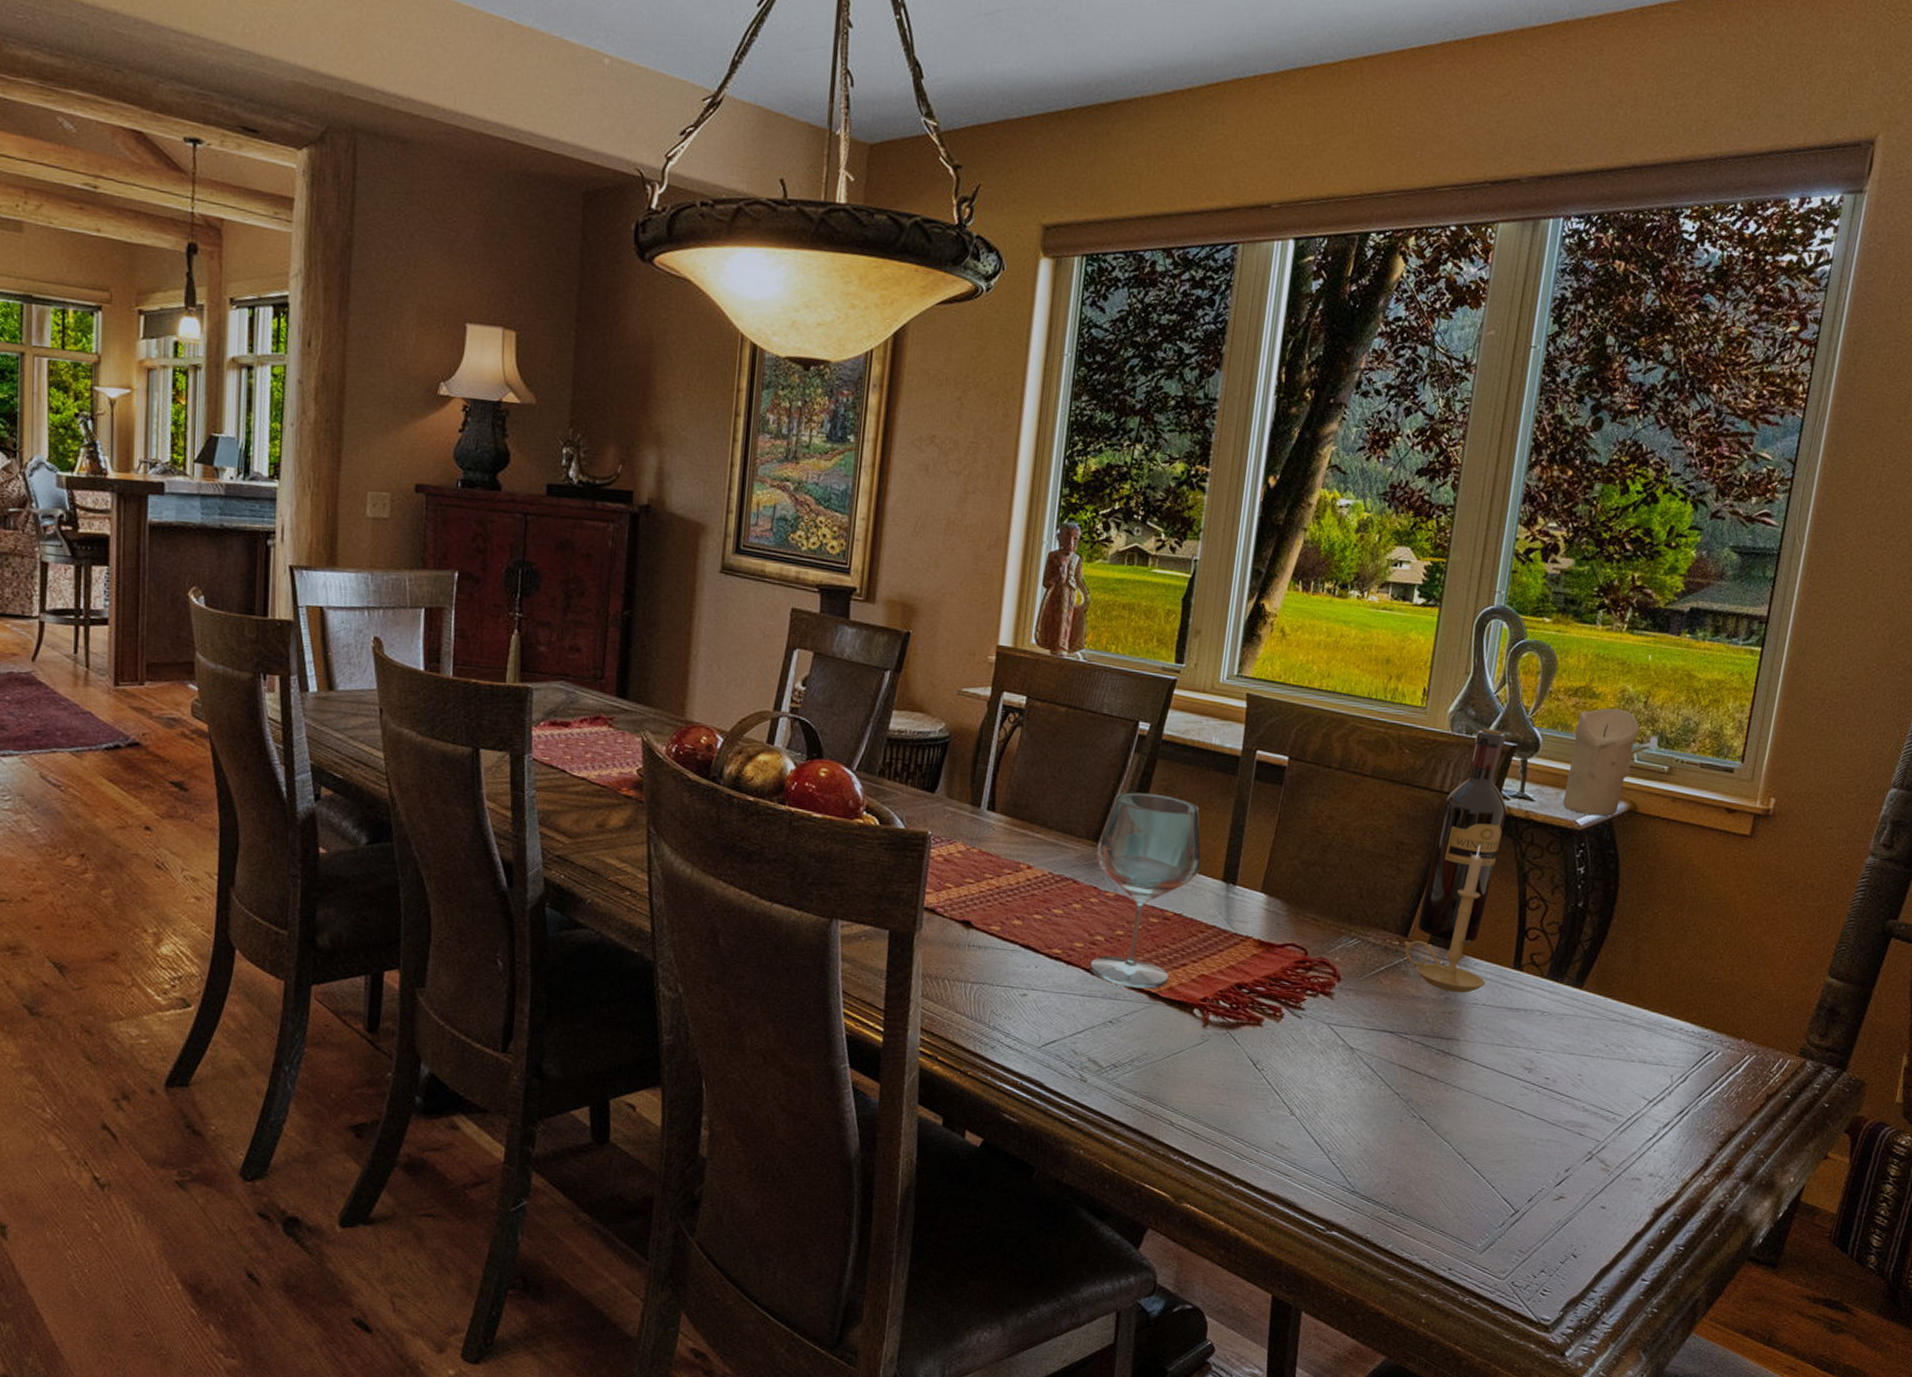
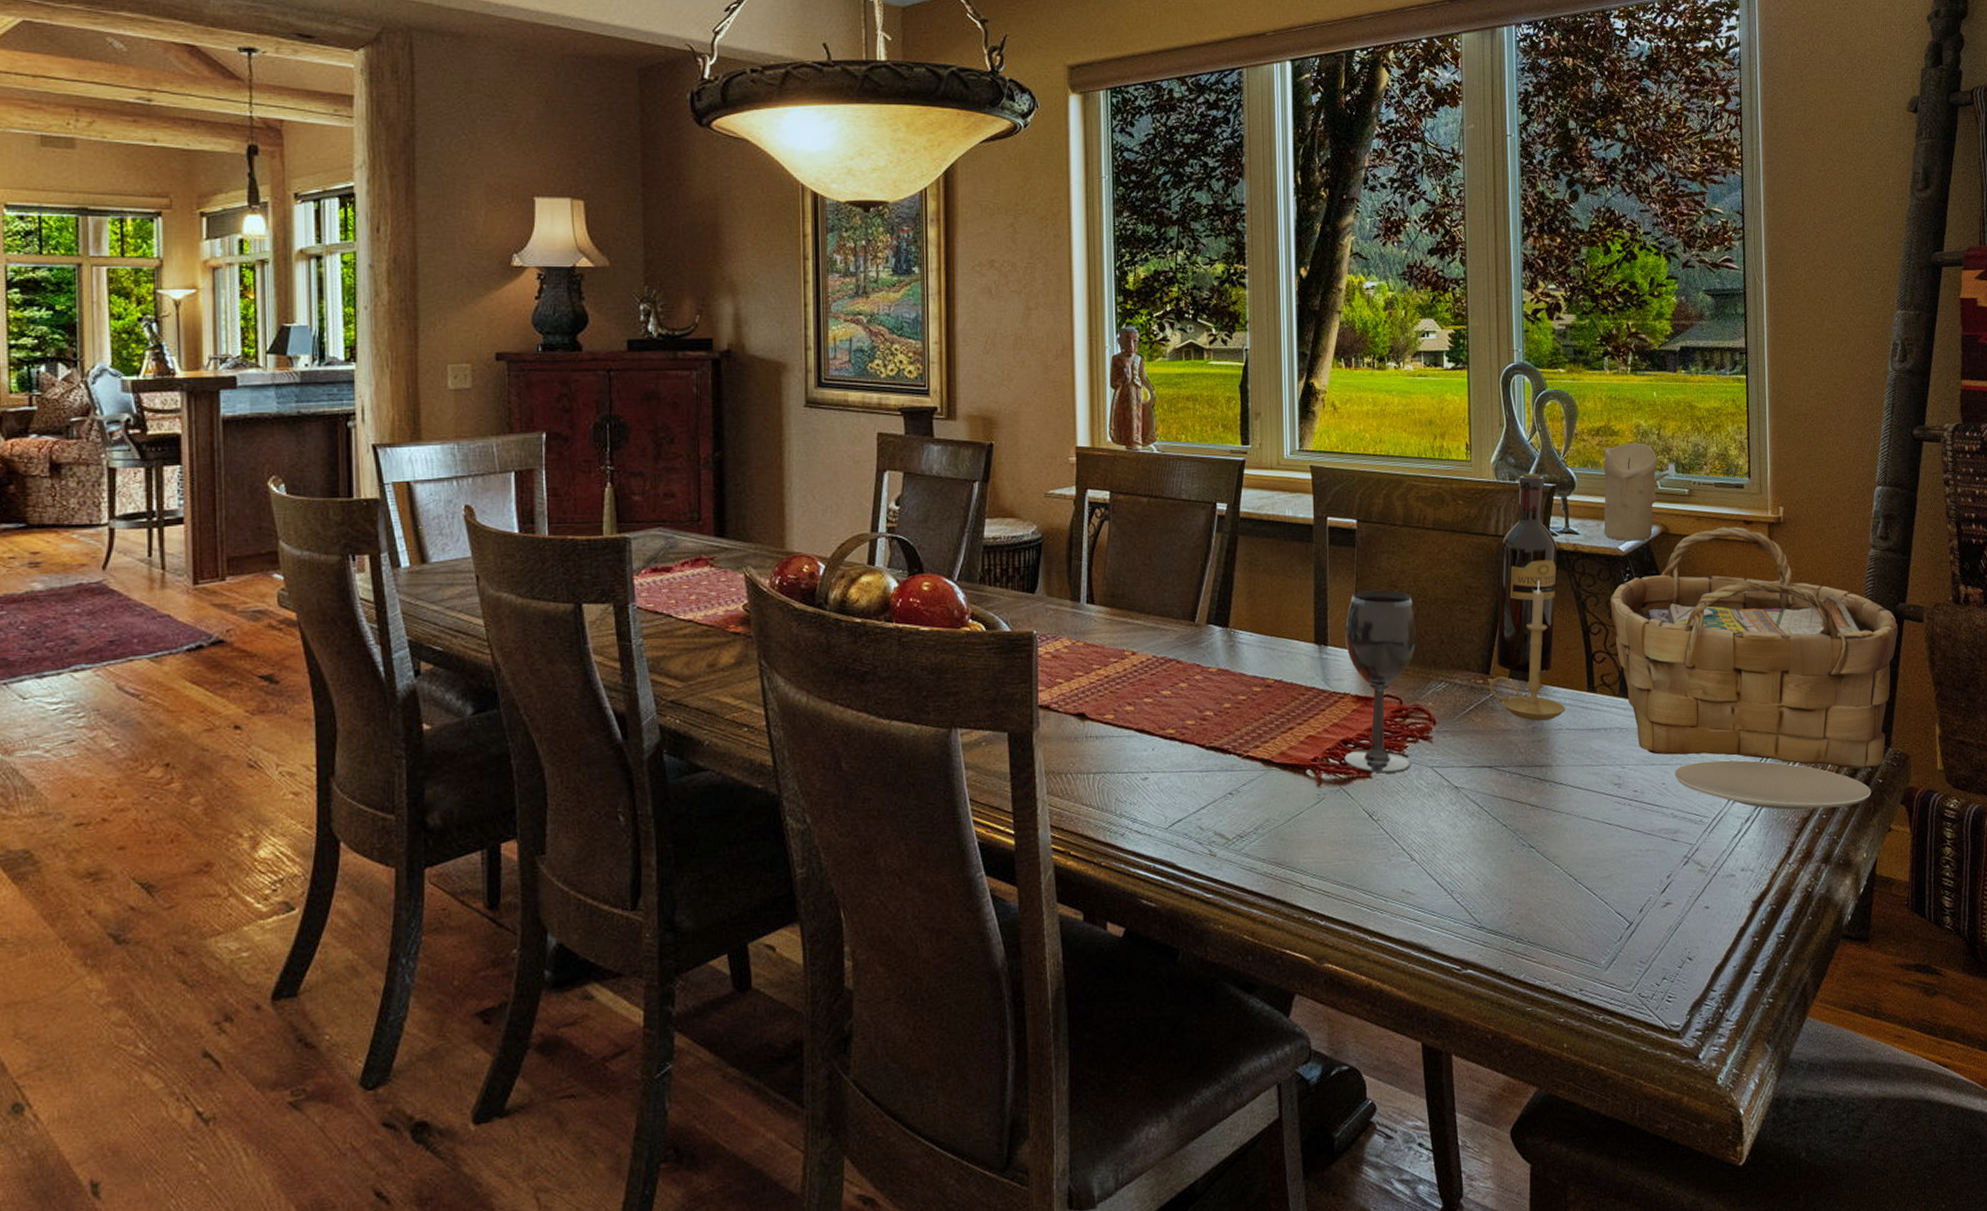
wine glass: present [1089,792,1201,989] -> none [1194,569,1292,758]
wine glass: none [1235,832,1338,1025] -> present [1344,590,1418,774]
woven basket: none [1553,812,1883,1091] -> present [1610,526,1898,769]
plate: none [1593,1058,1814,1127] -> present [1674,760,1871,810]

